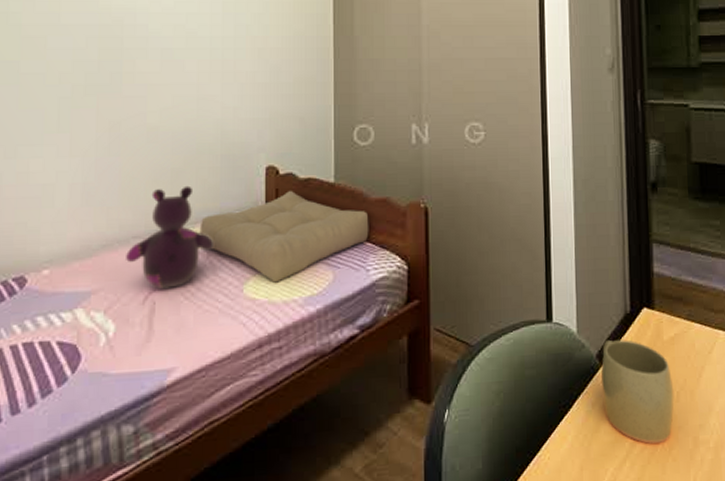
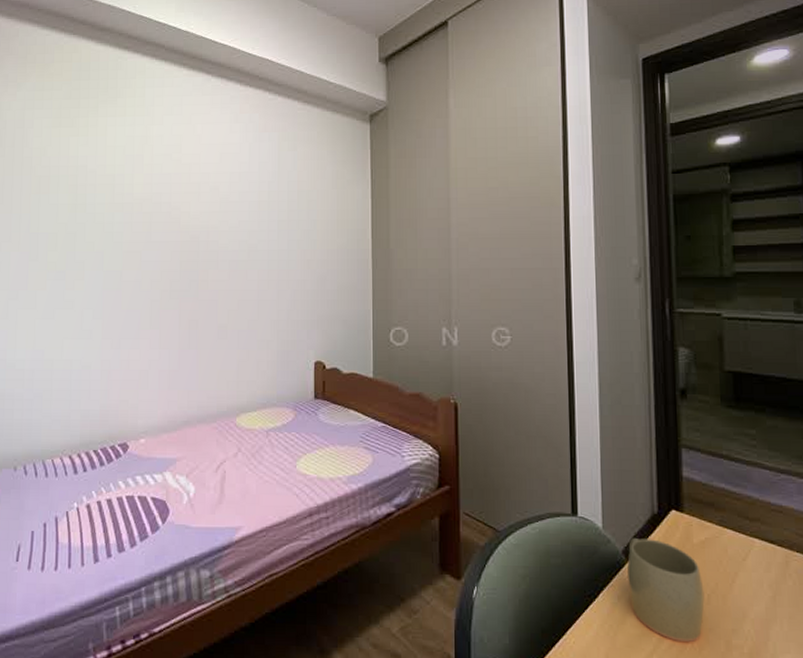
stuffed animal: present [126,185,215,289] -> none [203,375,273,460]
seat cushion: present [199,190,369,283] -> none [260,382,404,462]

